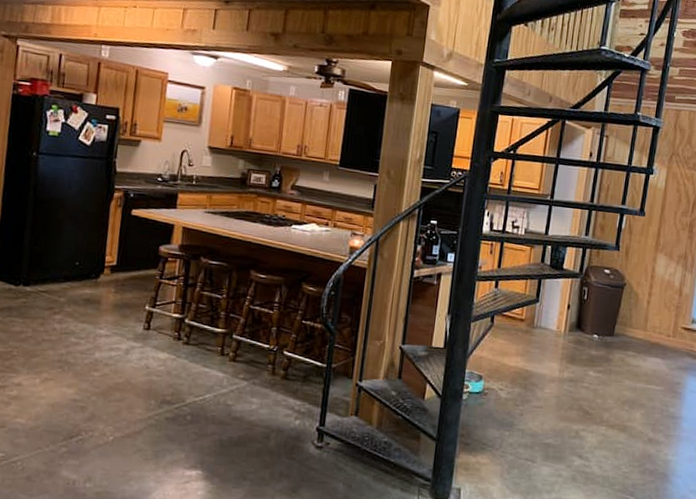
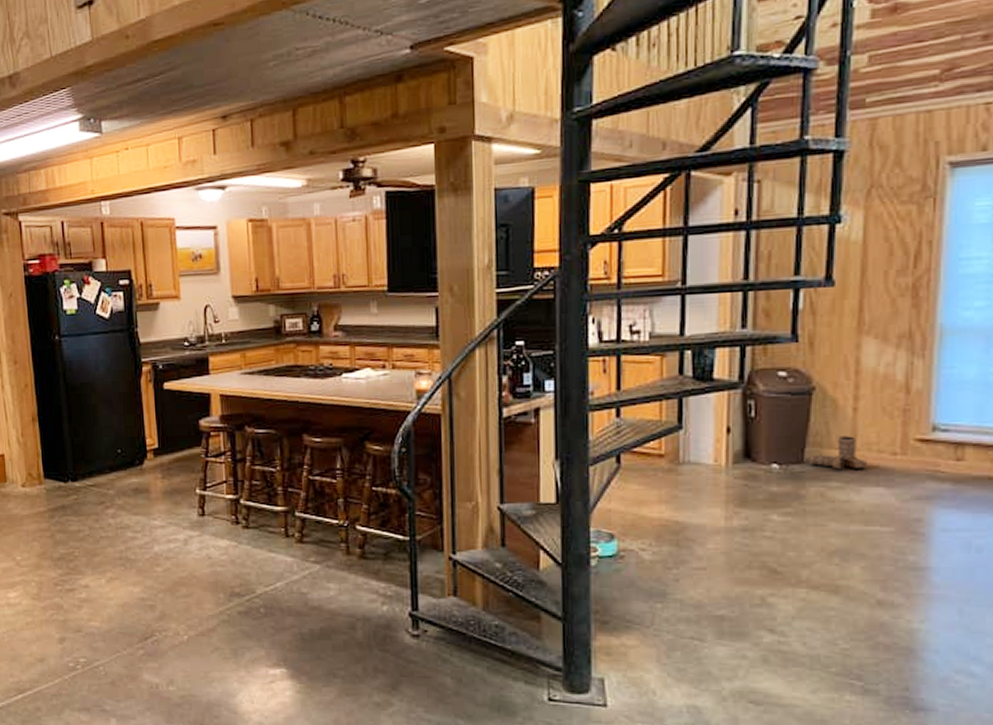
boots: none [617,320,653,345] -> present [809,436,869,469]

